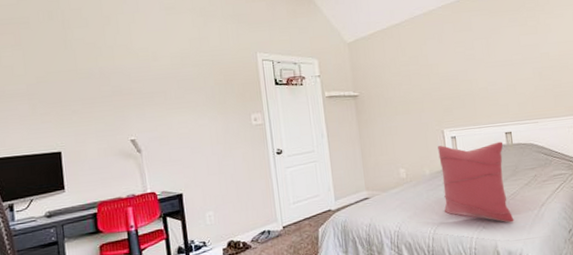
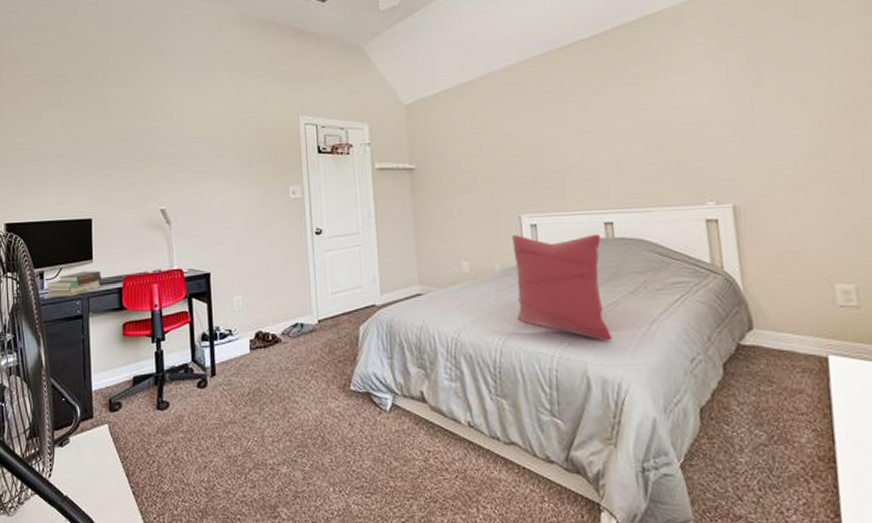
books: none [18,199,76,228] -> present [47,270,102,298]

